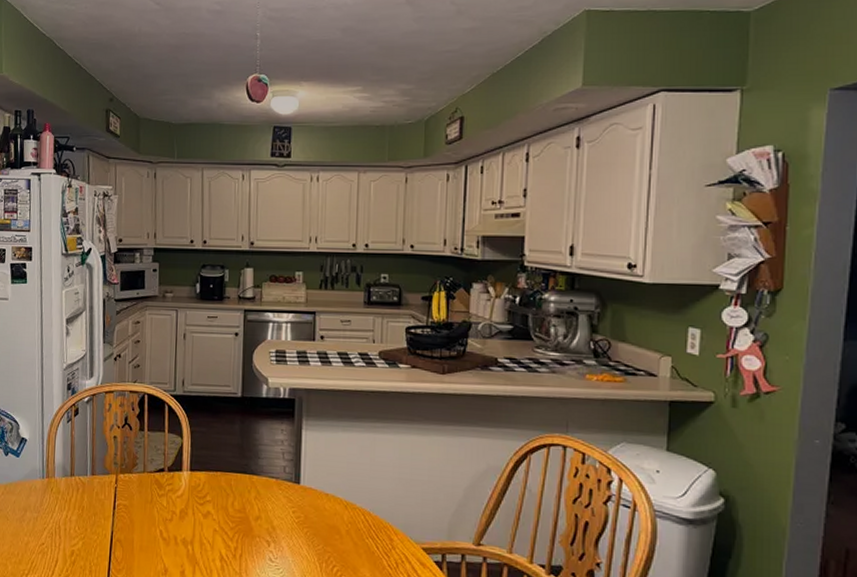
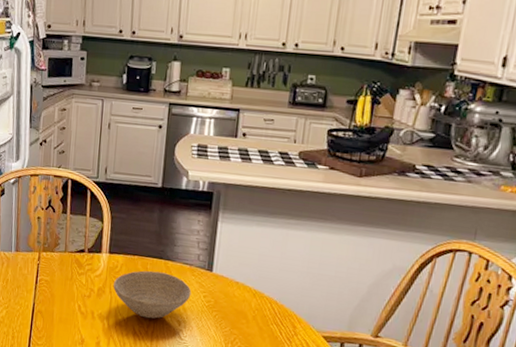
bowl: none [197,487,280,541] -> present [113,270,192,319]

